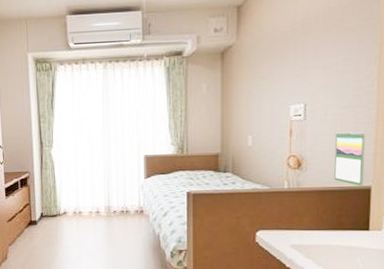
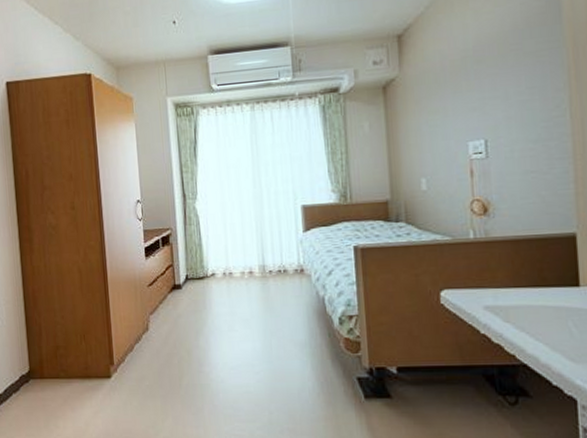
calendar: present [334,131,366,186] -> none [526,168,567,233]

